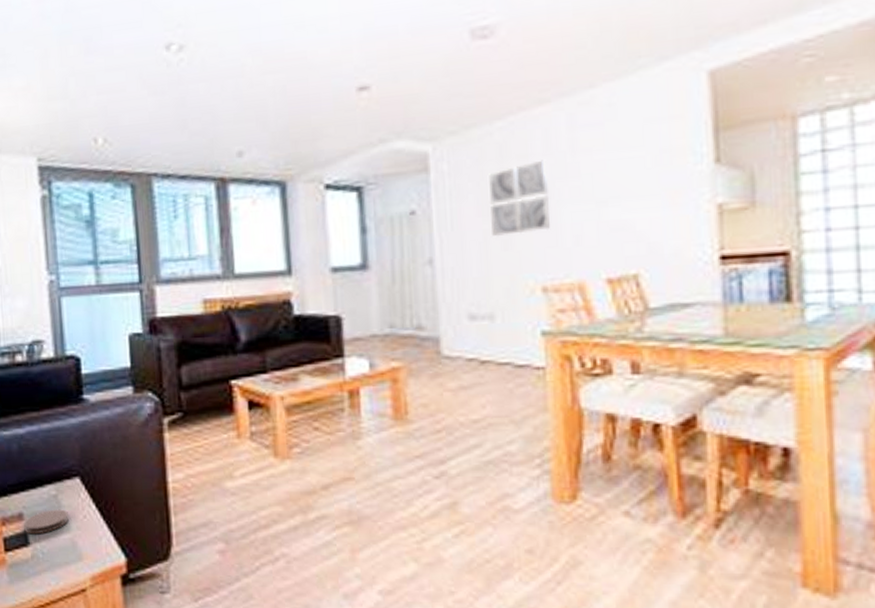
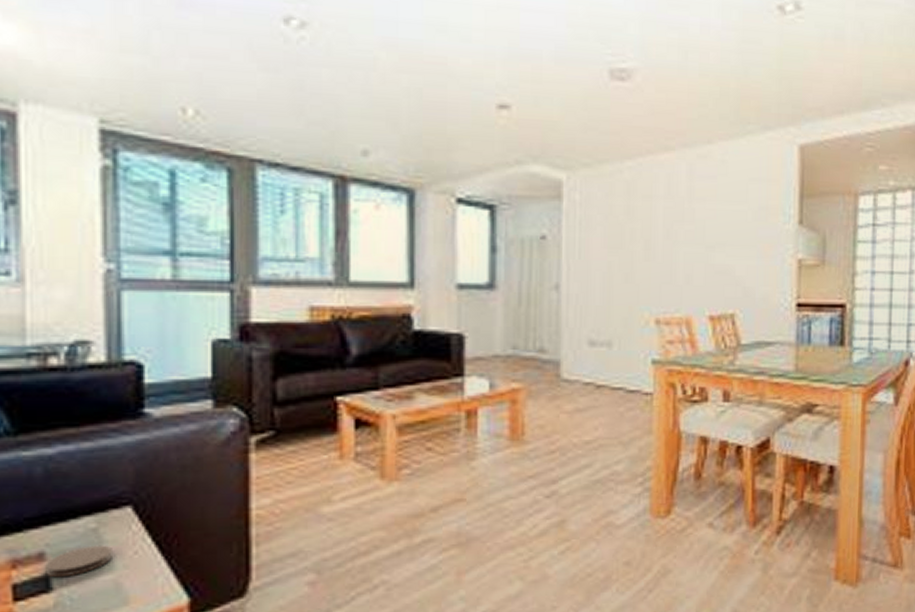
wall art: present [487,159,550,237] -> none [615,202,667,269]

